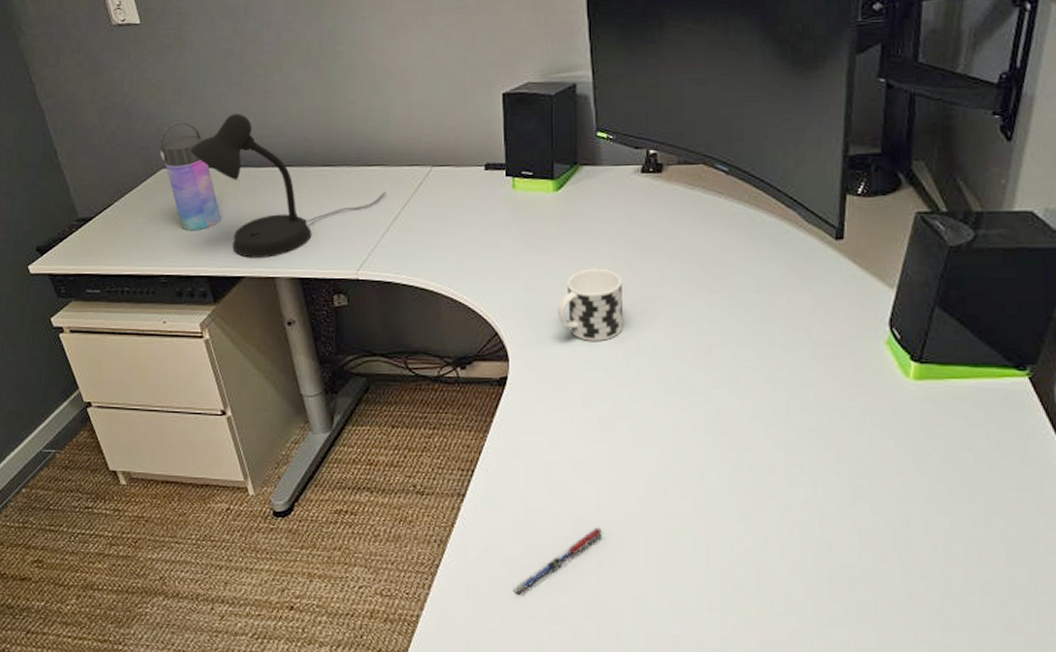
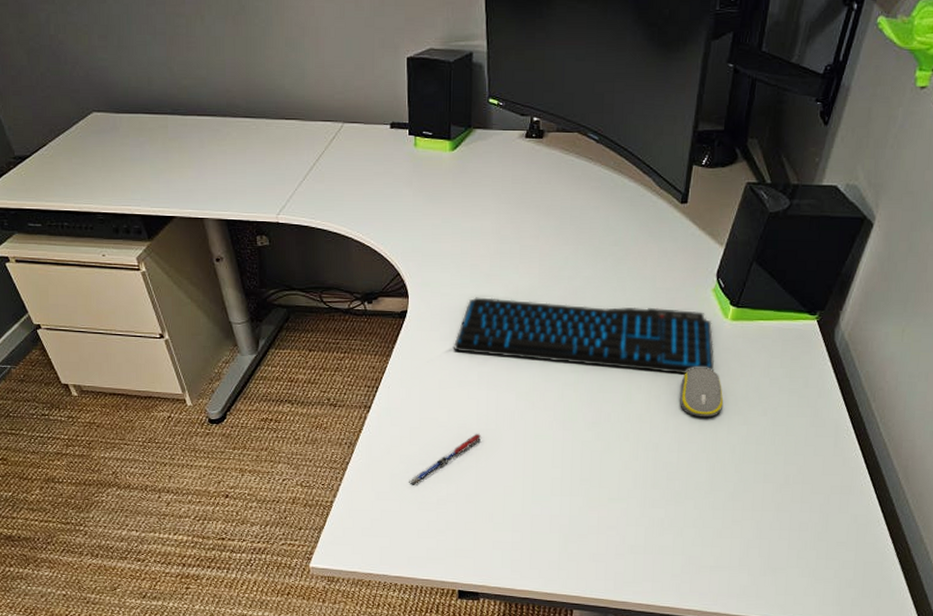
water bottle: present [159,121,222,231] -> none [88,67,152,173]
desk lamp: present [190,114,386,258] -> none [119,63,302,200]
cup: present [558,268,624,341] -> none [451,220,506,283]
keyboard: none [565,358,899,448] -> present [454,297,715,374]
computer mouse: none [855,439,914,505] -> present [680,367,723,418]

